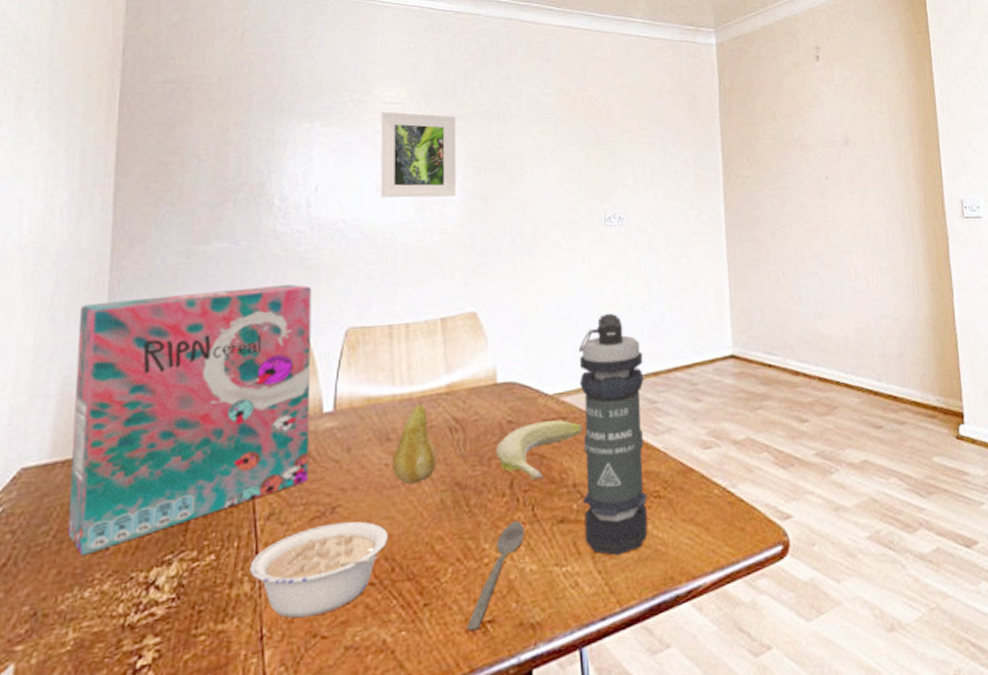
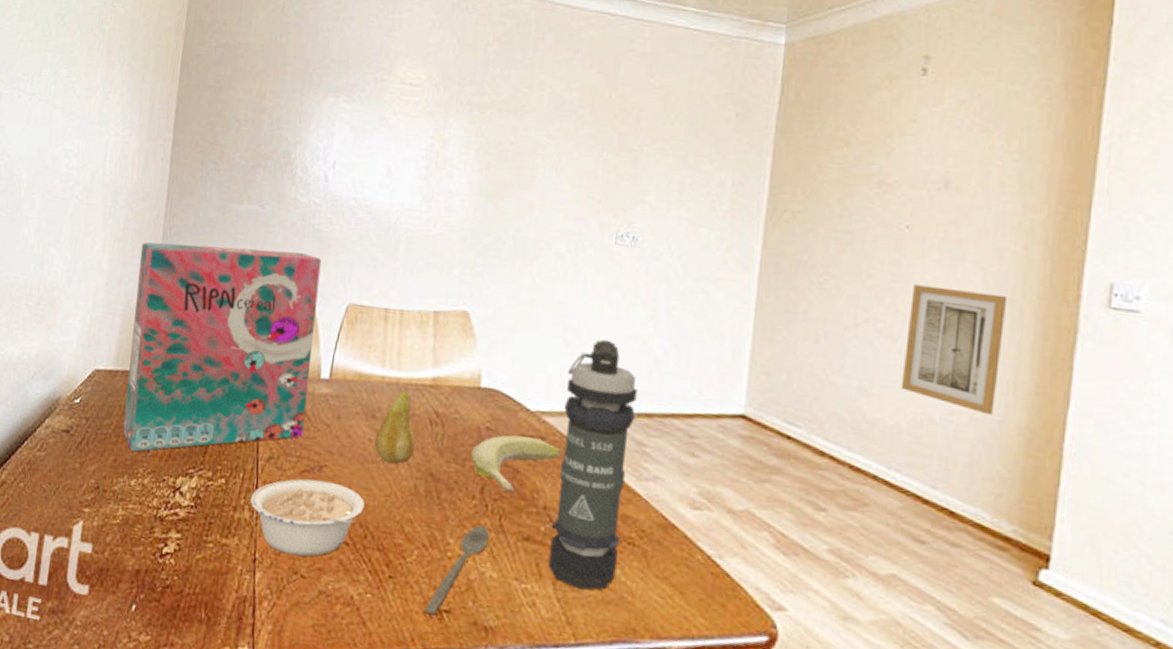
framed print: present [380,111,457,198] -> none [390,93,473,190]
wall art: none [838,220,908,314] -> present [900,284,1008,416]

